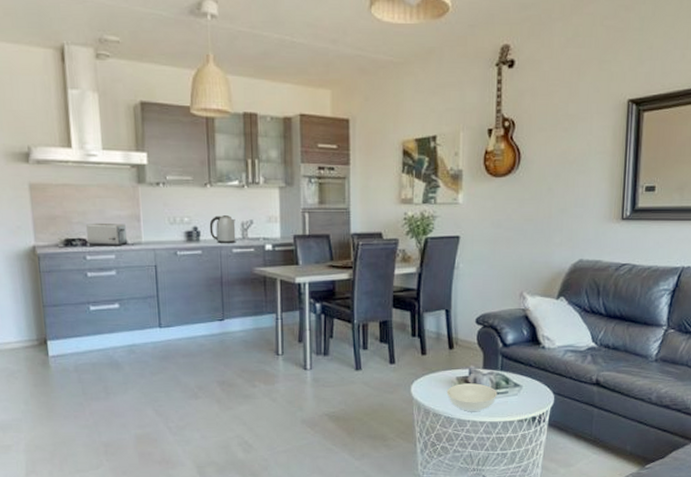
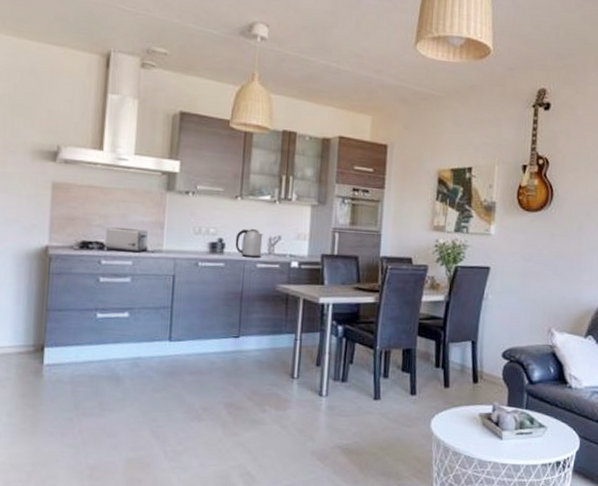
bowl: present [446,383,498,412] -> none [468,420,522,453]

